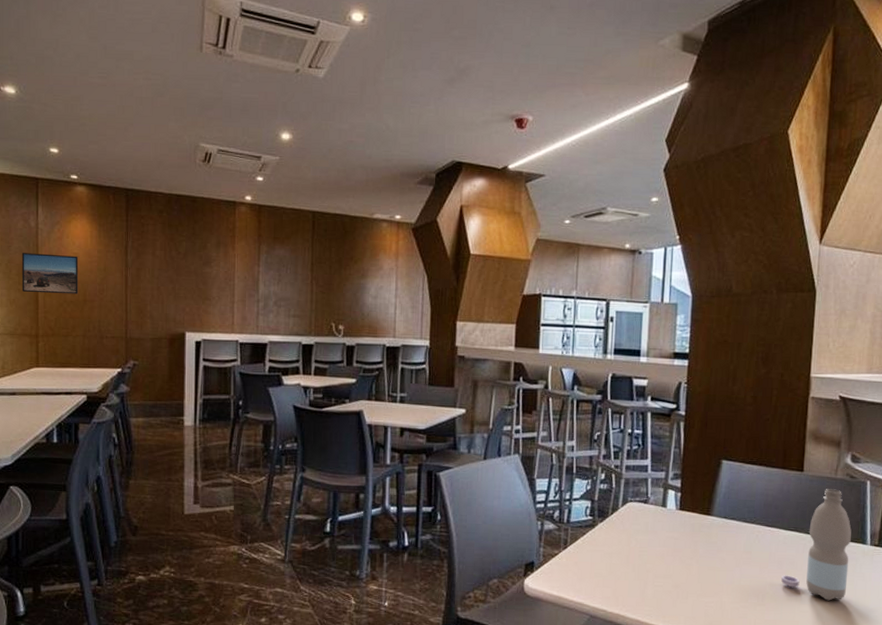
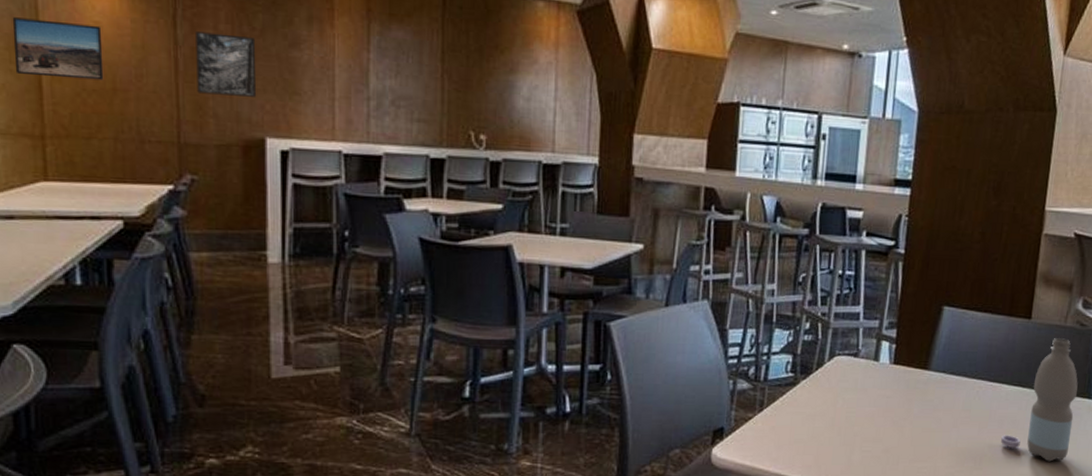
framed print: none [140,257,181,303] -> present [195,31,257,97]

